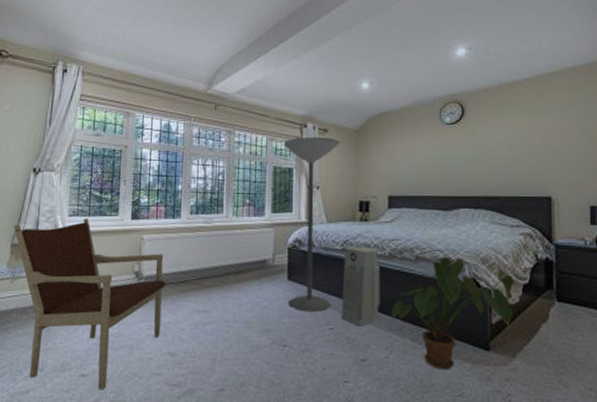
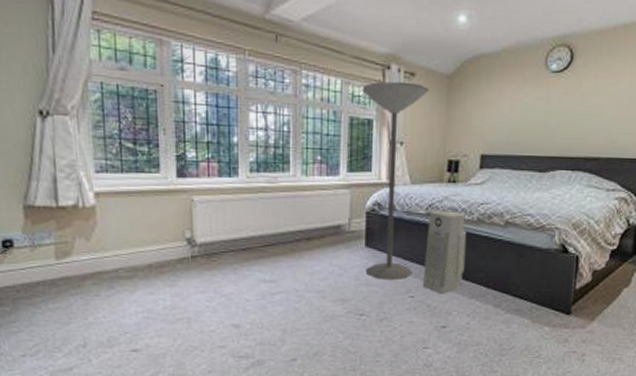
armchair: present [13,218,167,390] -> none [22,175,226,365]
house plant: present [391,257,514,370] -> none [475,222,603,334]

